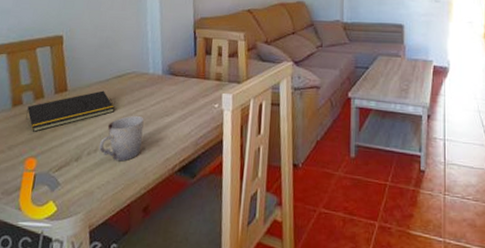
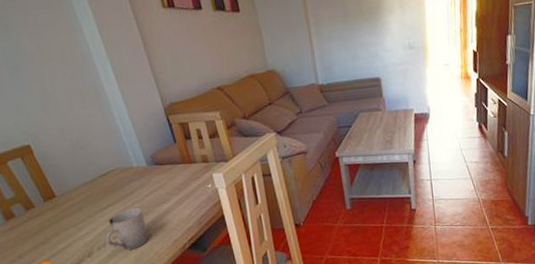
notepad: present [26,90,115,132] -> none [21,190,110,239]

